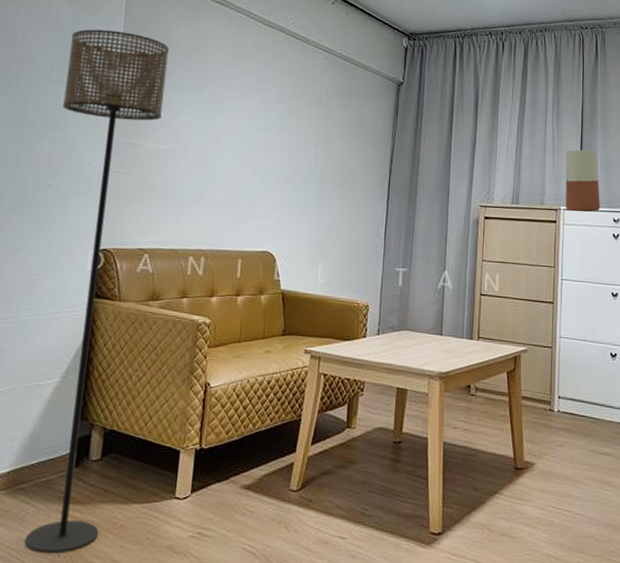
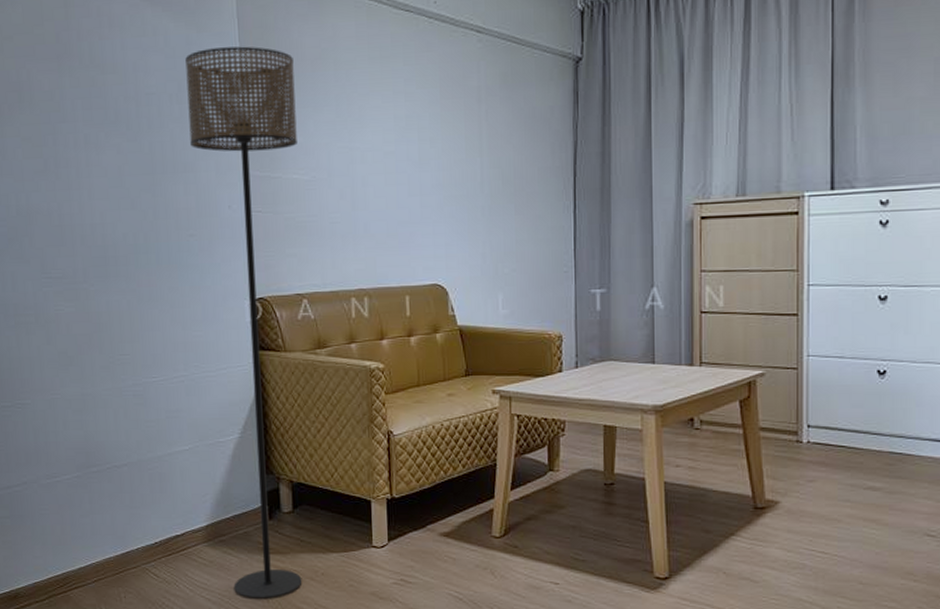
vase: present [565,149,600,212] -> none [810,111,861,198]

